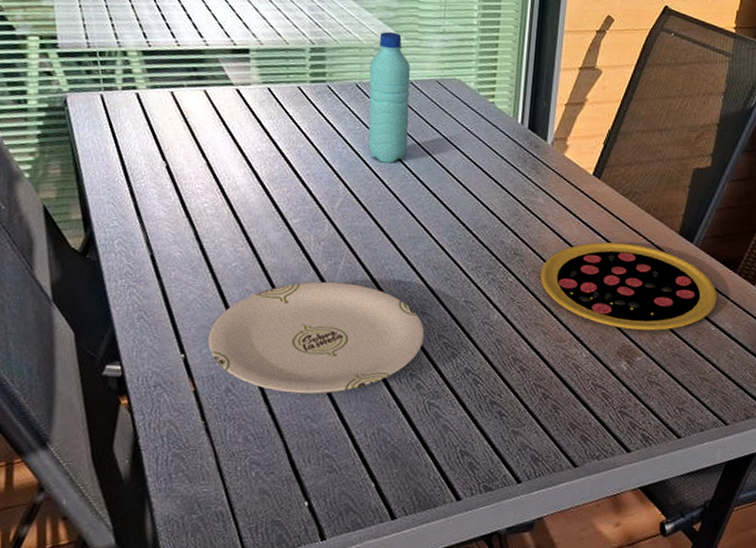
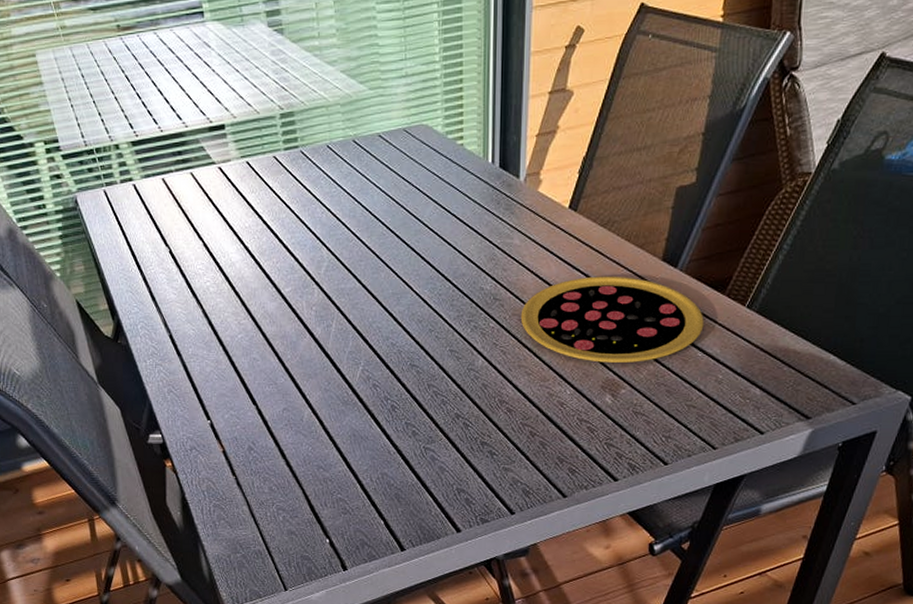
plate: present [208,281,425,395] -> none [228,343,415,448]
water bottle: present [368,31,411,163] -> none [338,83,382,222]

